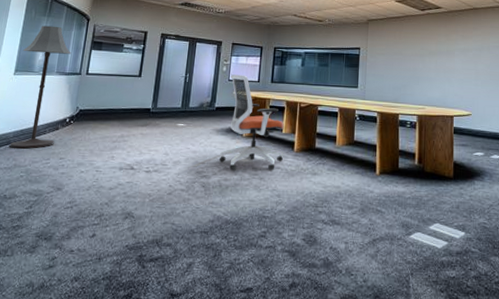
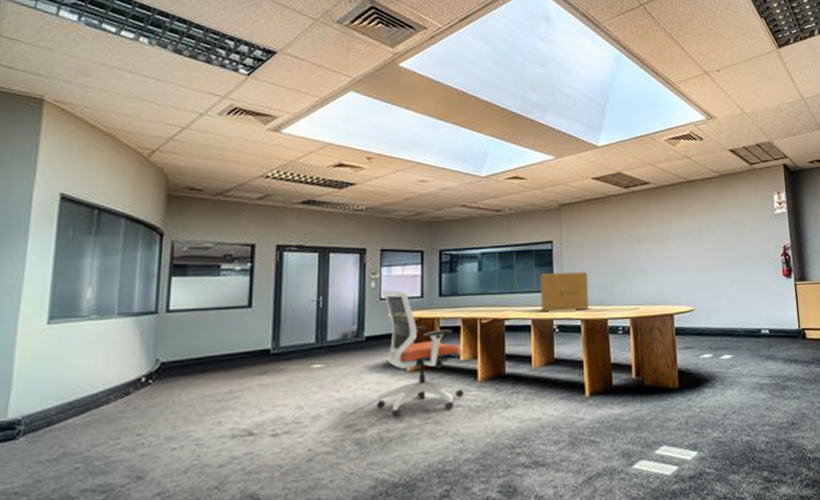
floor lamp: present [10,25,71,149] -> none [52,248,139,430]
box: none [347,73,386,105] -> present [540,272,590,312]

